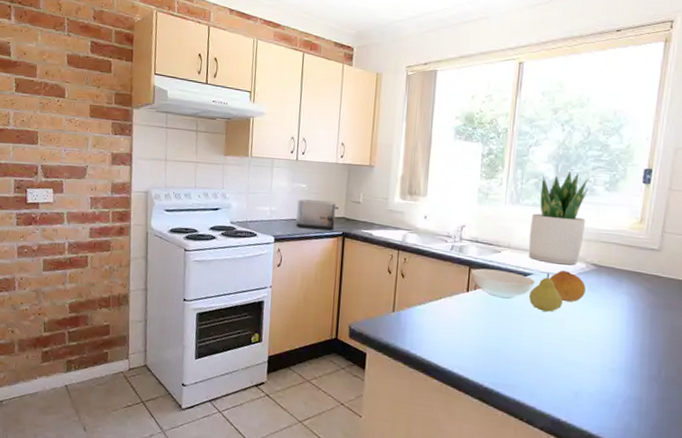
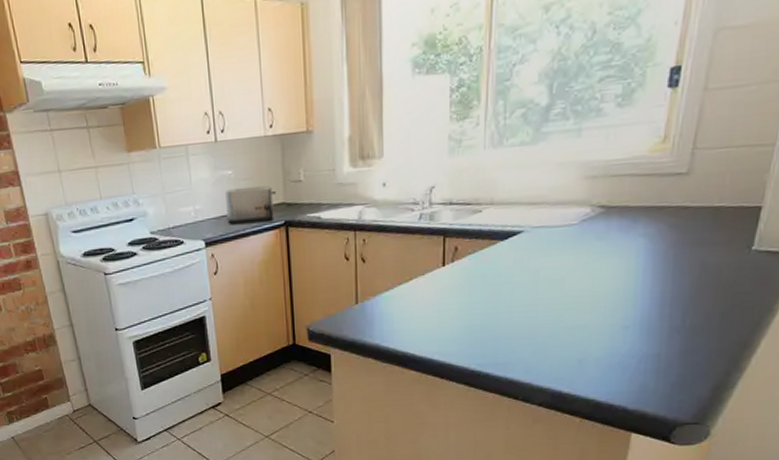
bowl: present [471,268,536,299] -> none [446,233,527,267]
planter: present [528,171,588,265] -> none [516,90,593,215]
fruit: present [529,273,563,312] -> none [520,227,563,274]
fruit: present [550,270,586,302] -> none [545,219,591,257]

